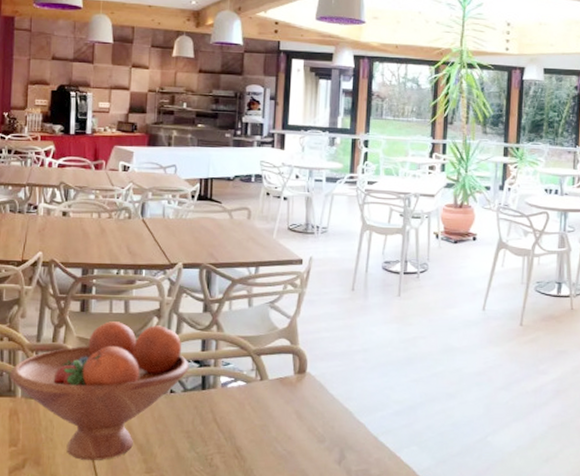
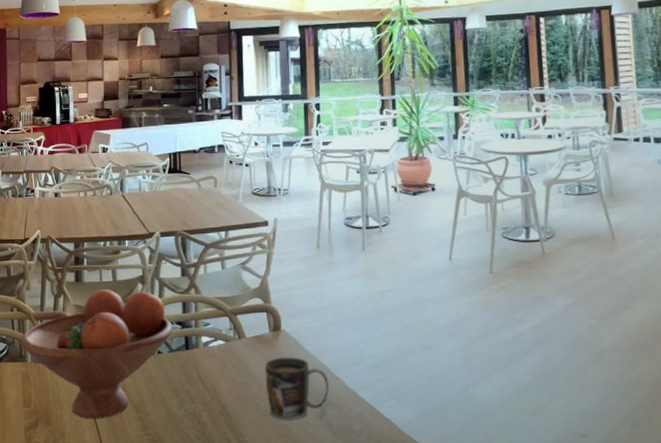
mug: none [285,400,351,465] -> present [264,357,329,420]

